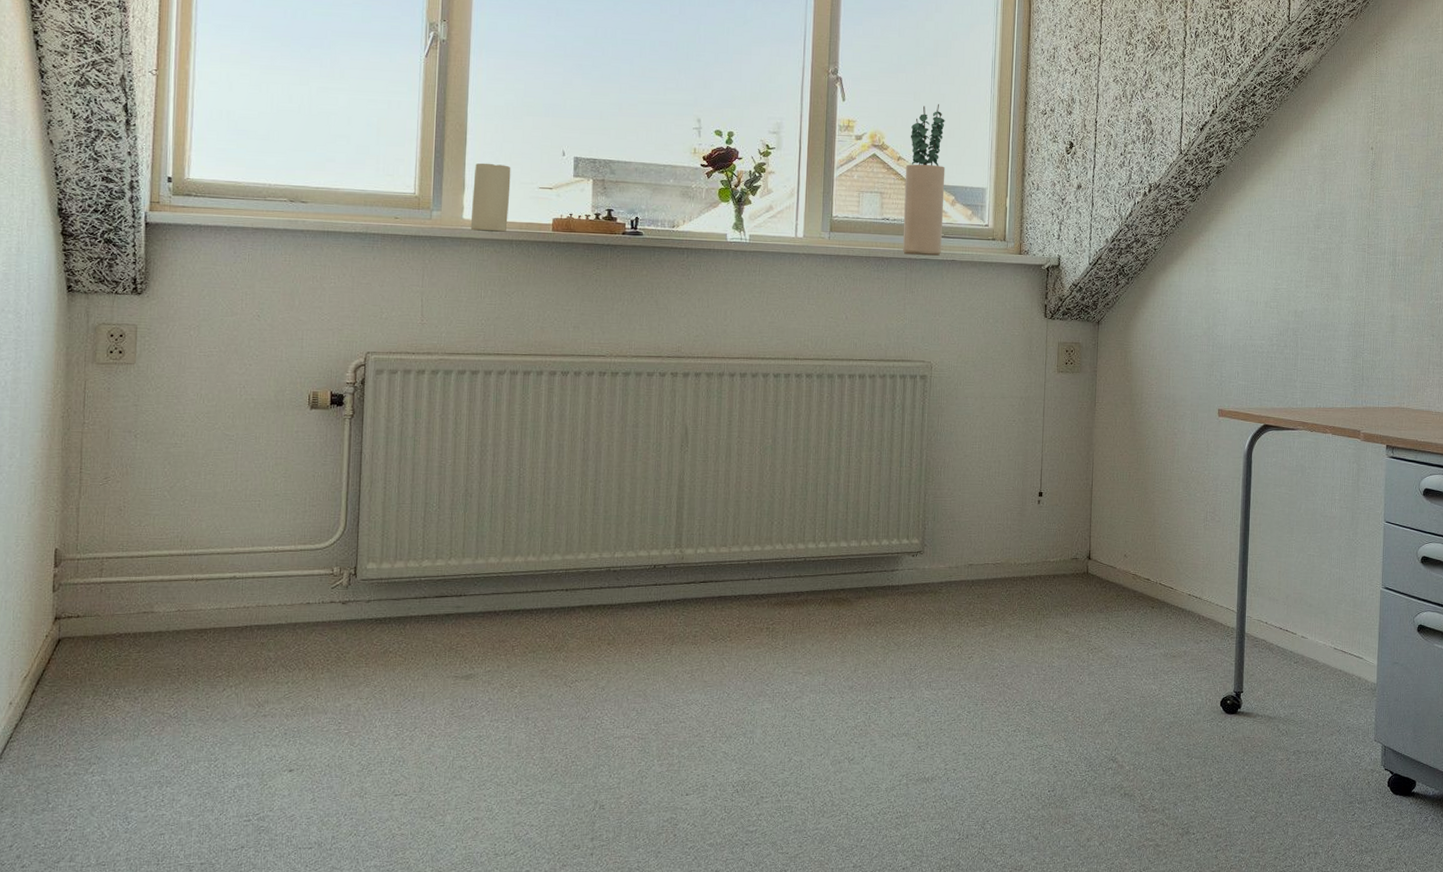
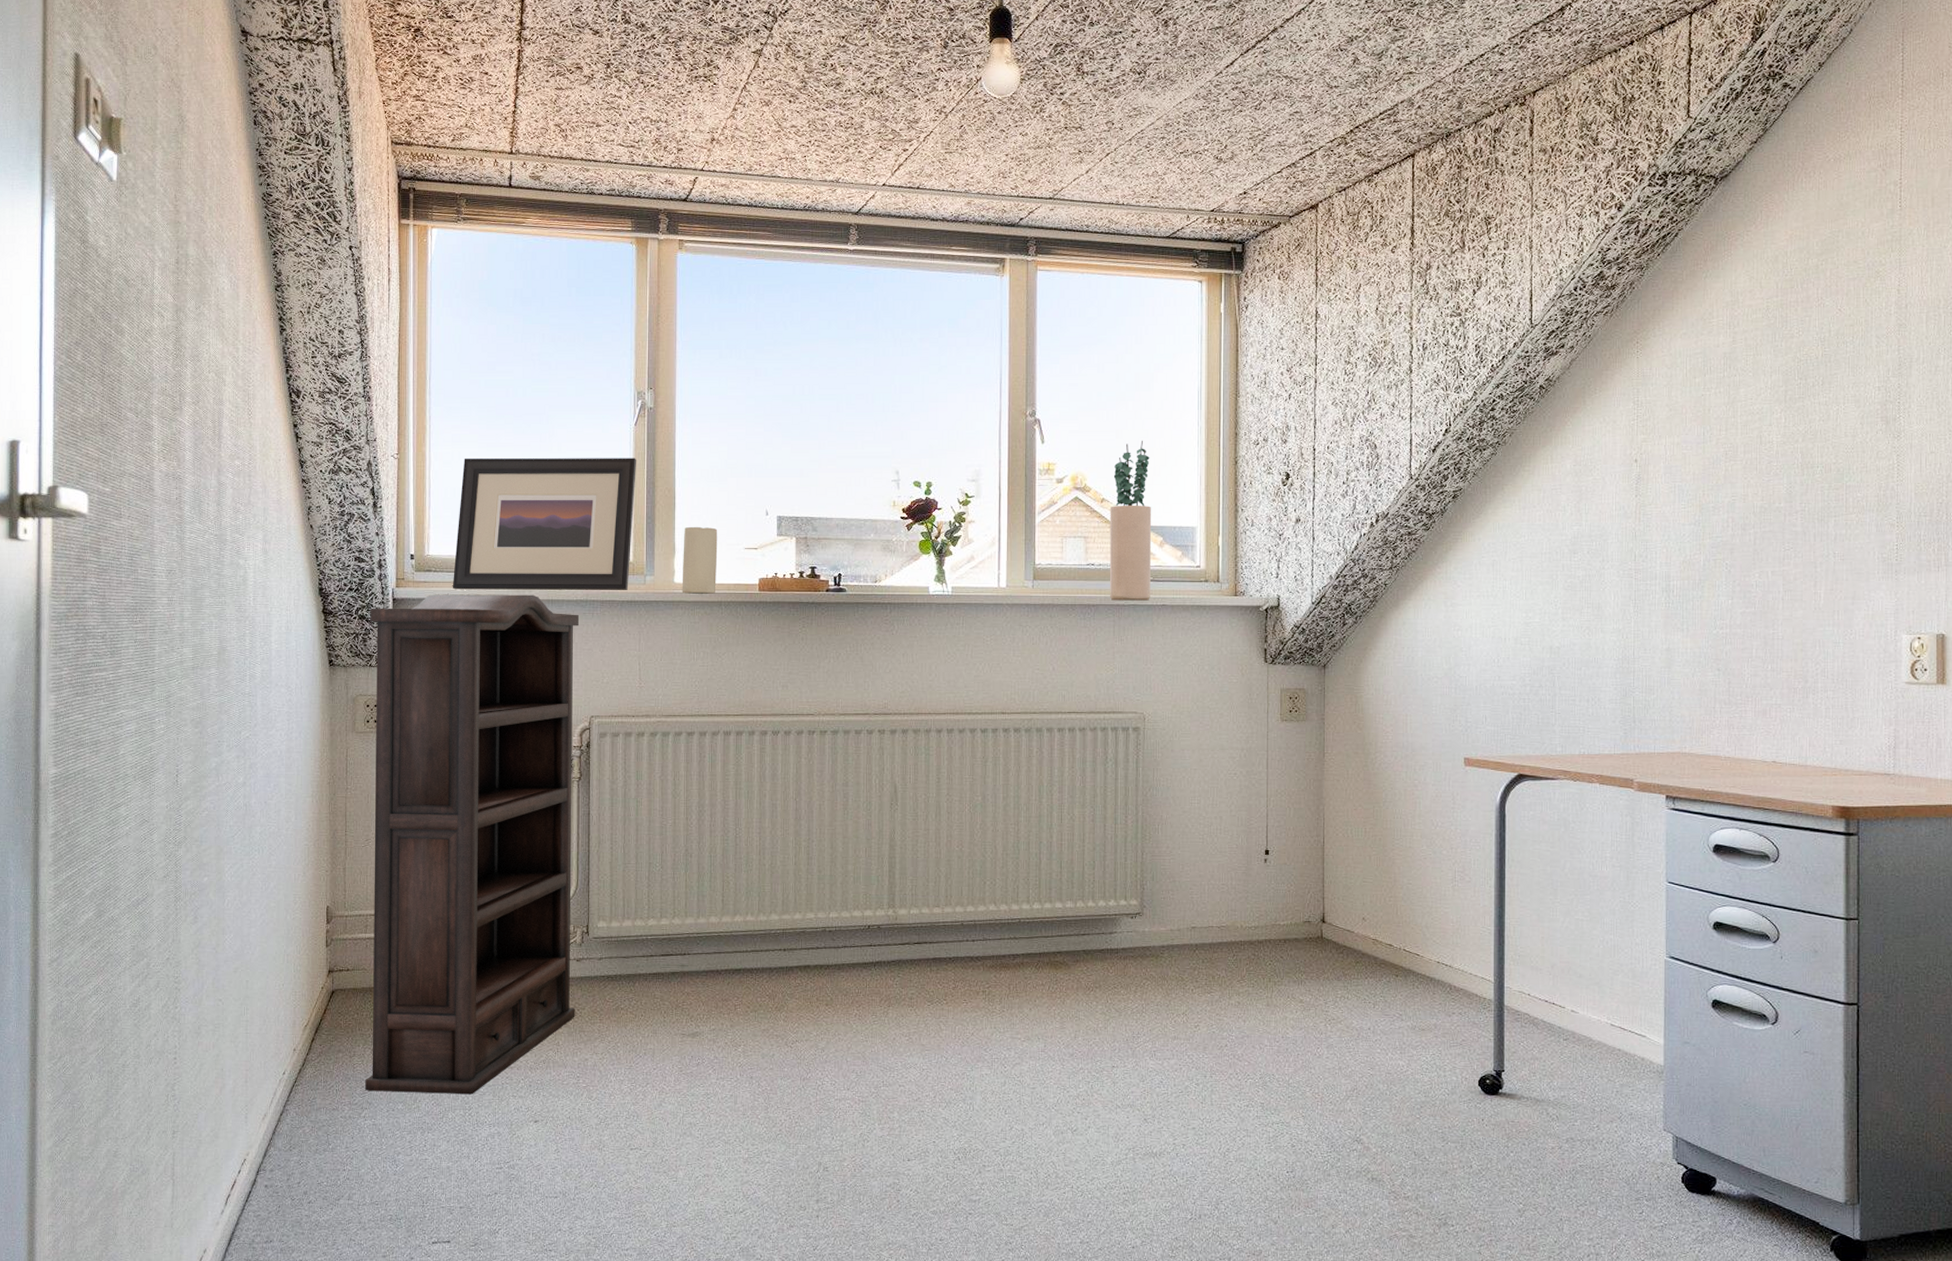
bookshelf: none [94,220,357,745] -> present [365,594,579,1095]
picture frame: none [215,80,426,225] -> present [452,458,636,590]

